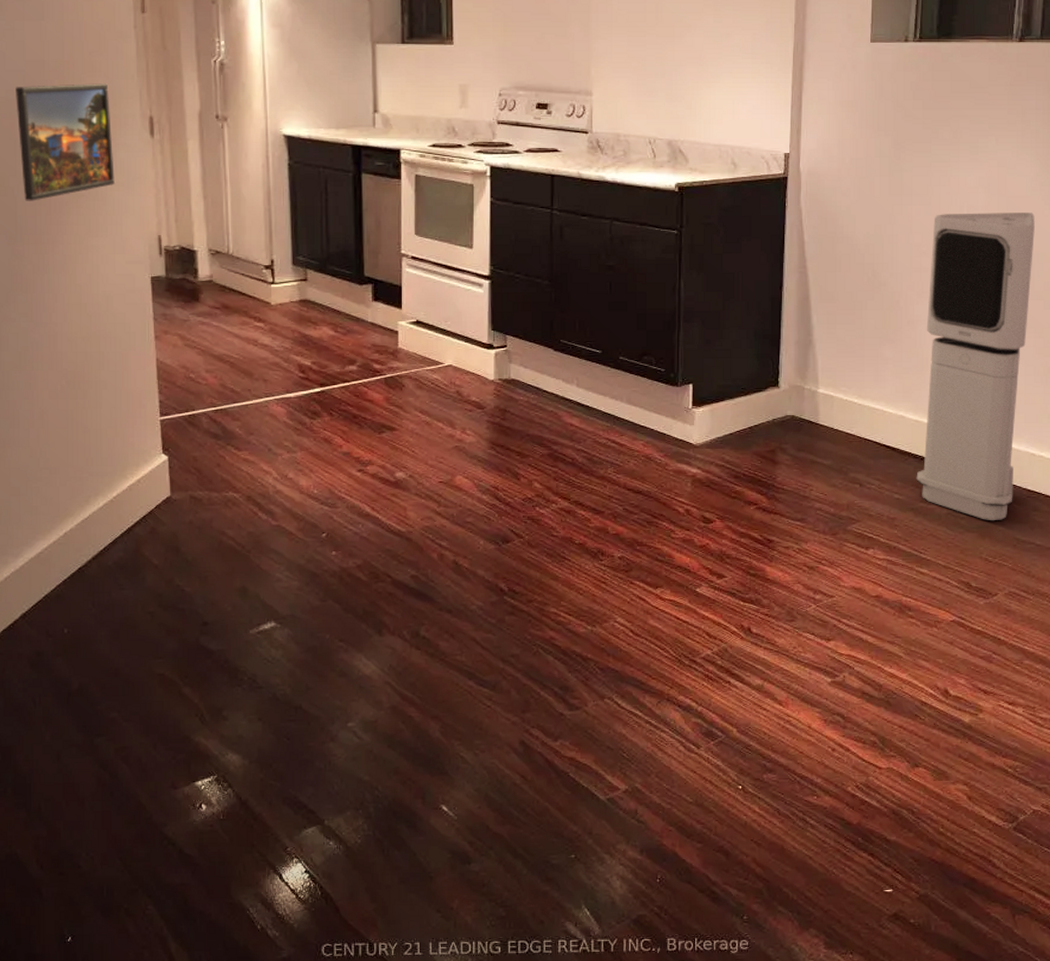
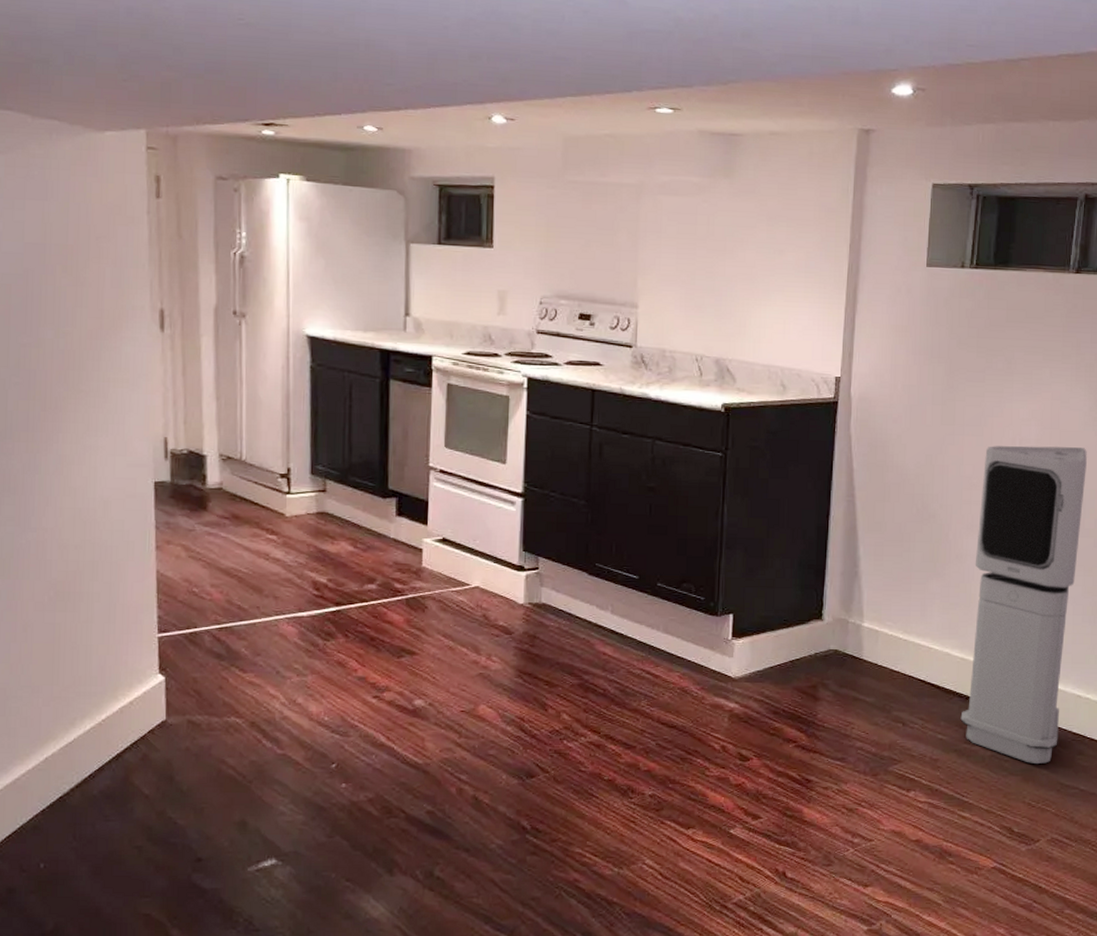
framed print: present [16,83,115,201] -> none [12,270,119,395]

